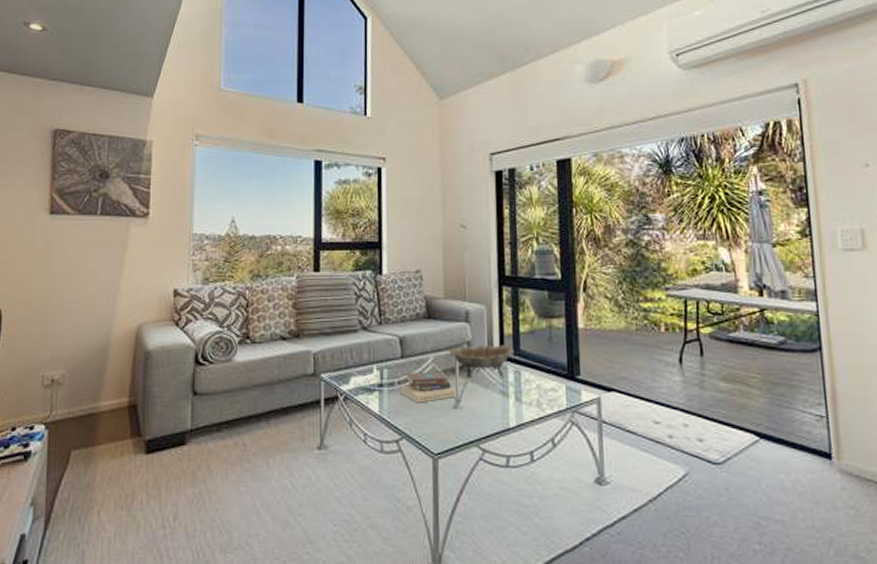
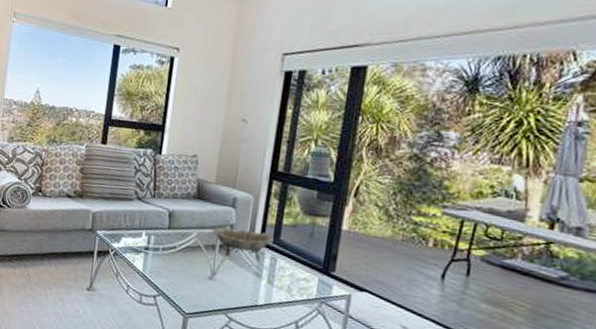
books: present [401,371,456,403] -> none [163,242,213,271]

